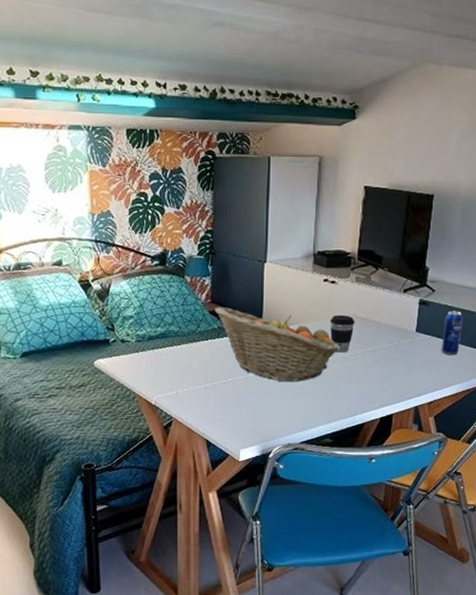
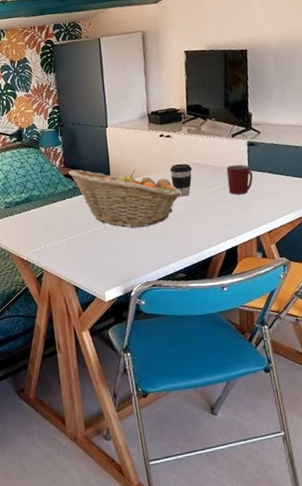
mug: none [391,324,421,357] -> present [226,164,254,195]
beverage can: present [441,310,463,356] -> none [272,147,290,188]

